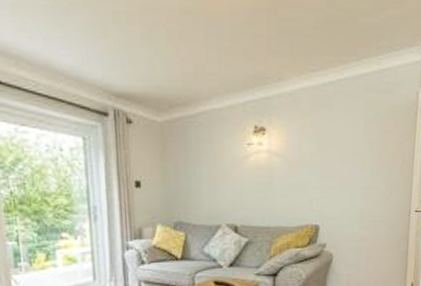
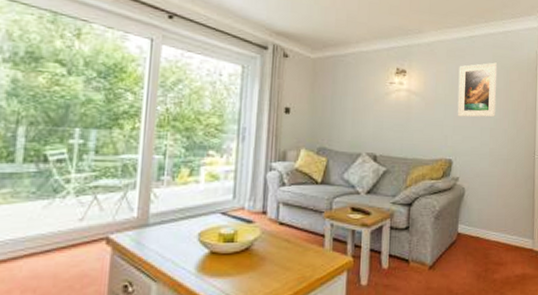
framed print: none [324,110,371,177] -> present [457,62,498,118]

